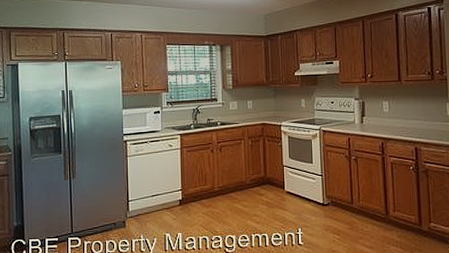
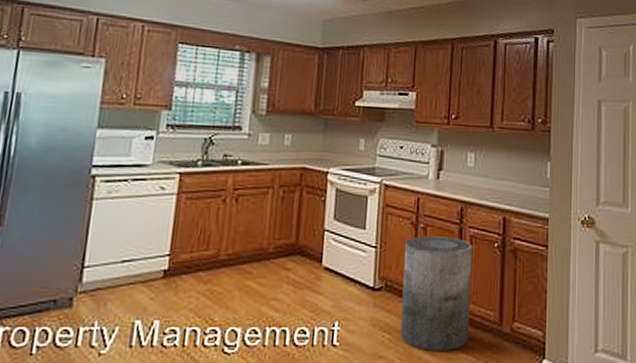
trash can: none [343,164,396,246] -> present [400,236,472,351]

